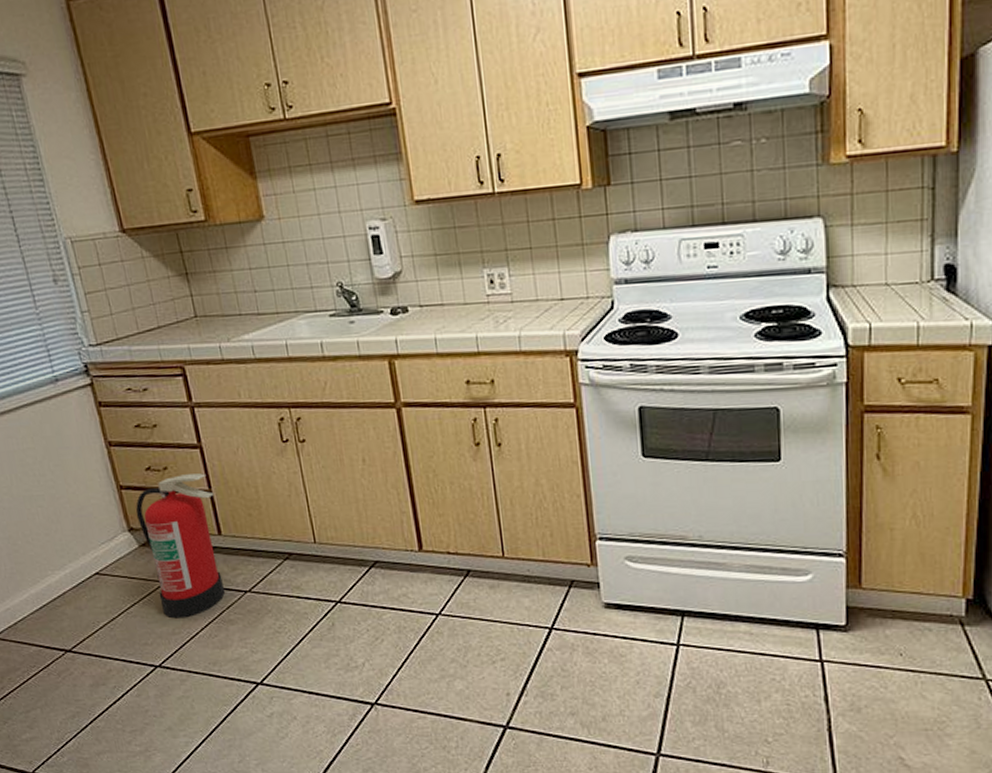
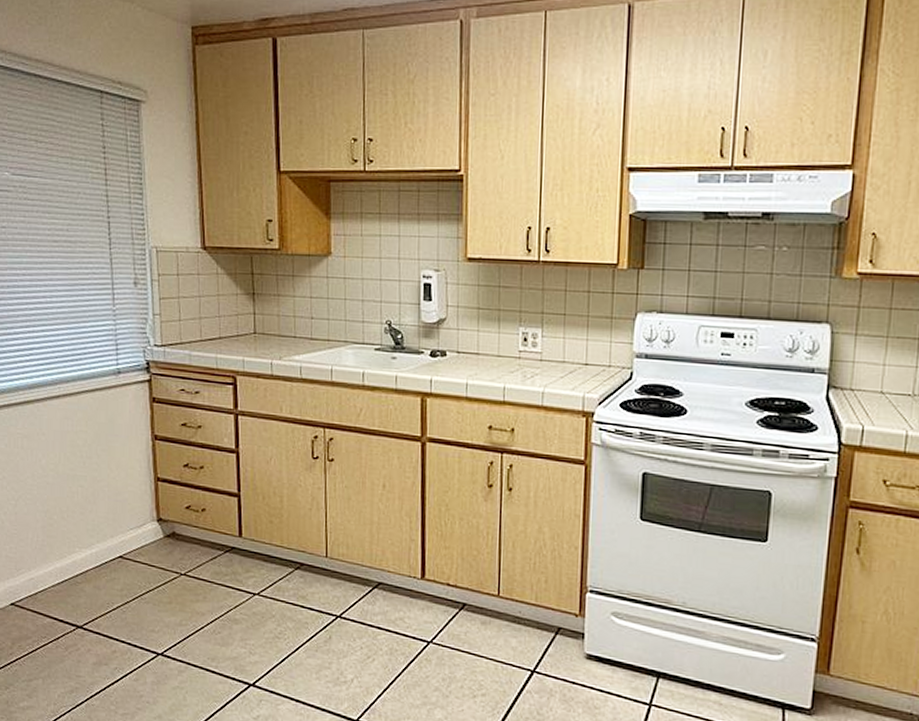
fire extinguisher: present [135,473,225,619] -> none [167,475,242,611]

